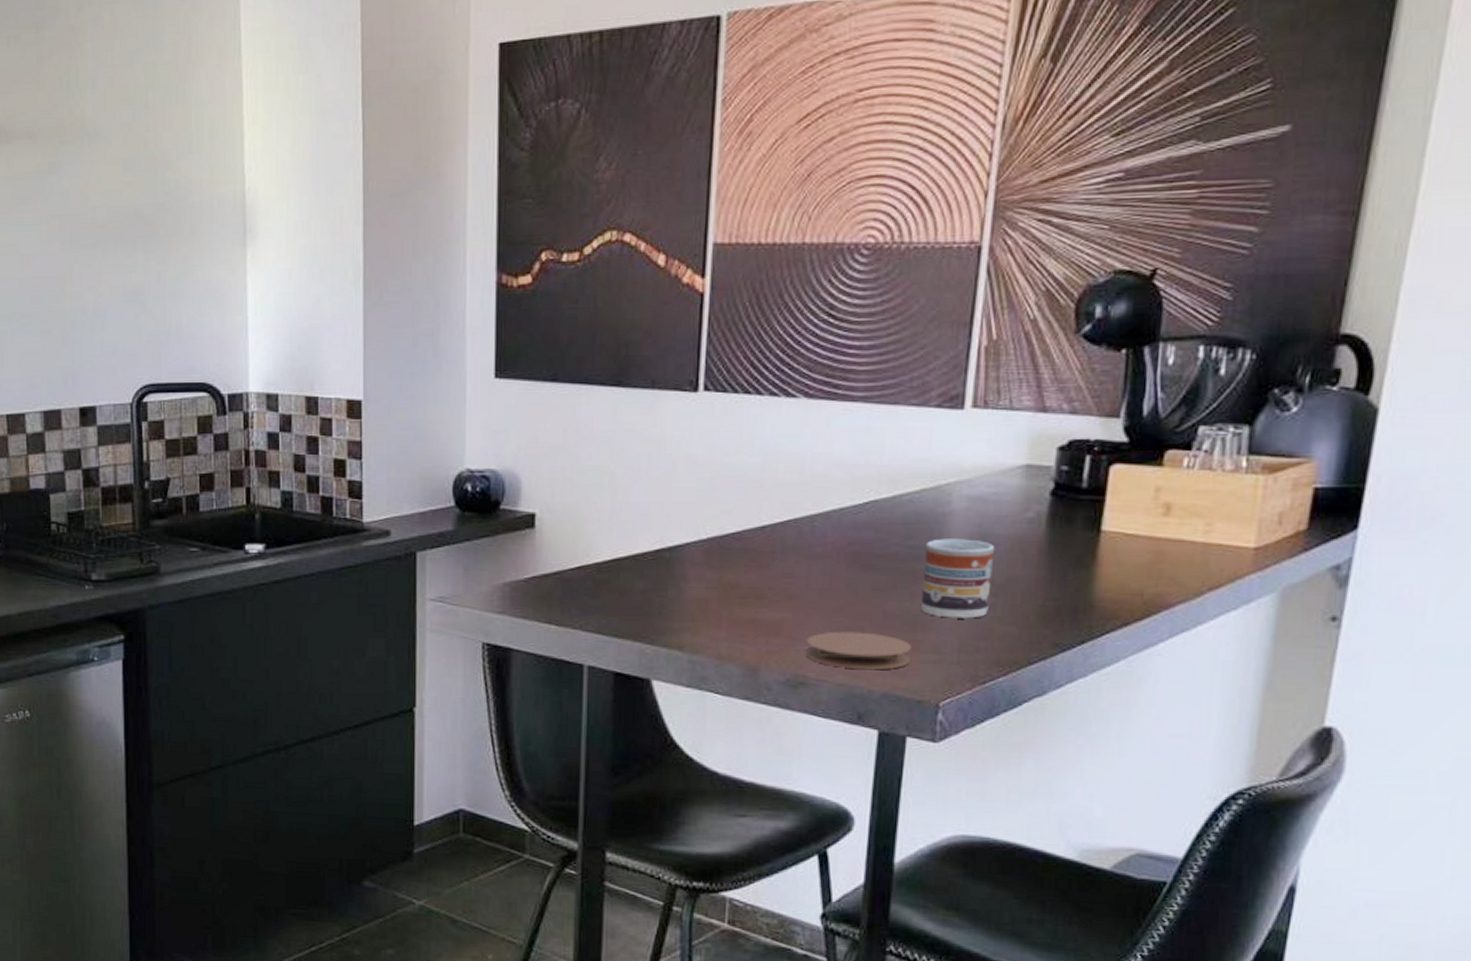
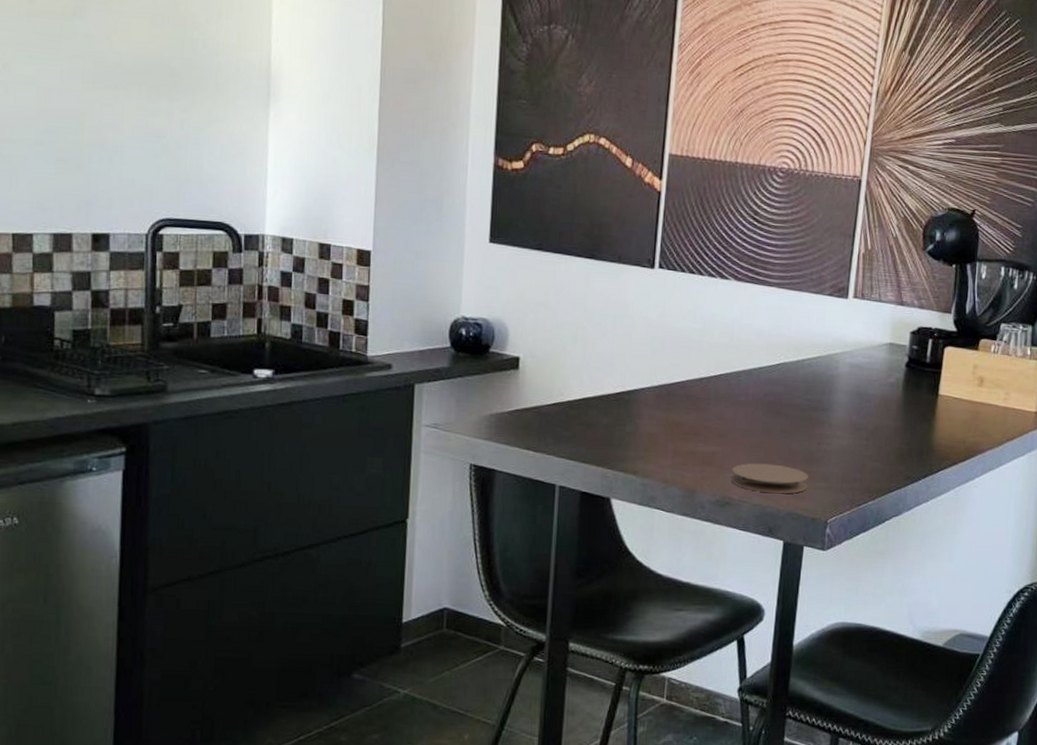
cup: present [920,538,995,619] -> none [815,394,868,456]

